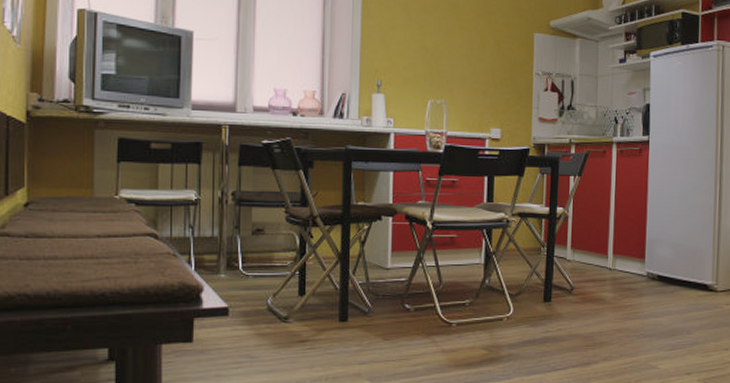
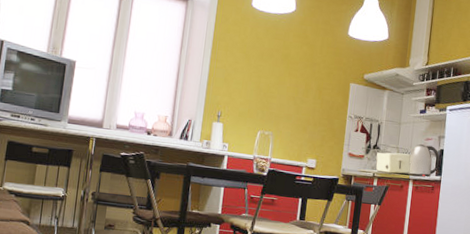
toaster: none [572,112,614,140] -> present [376,152,412,175]
kettle: none [611,99,646,140] -> present [409,143,440,178]

